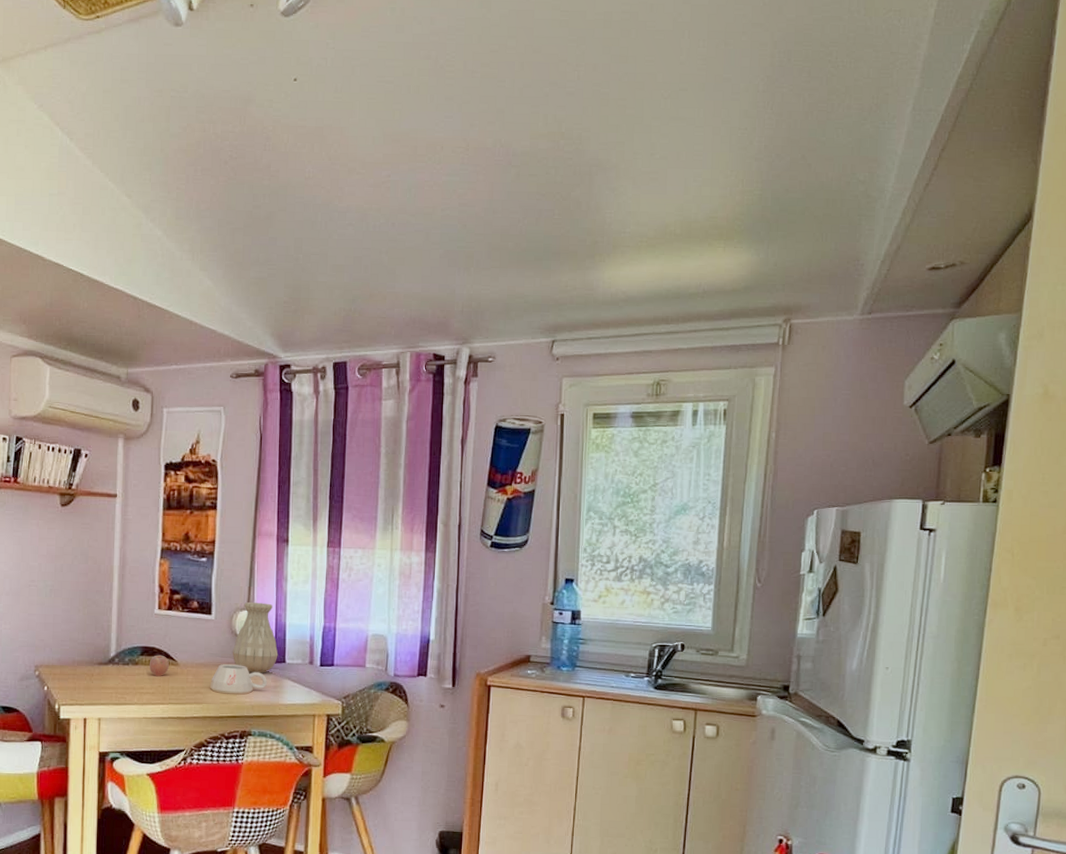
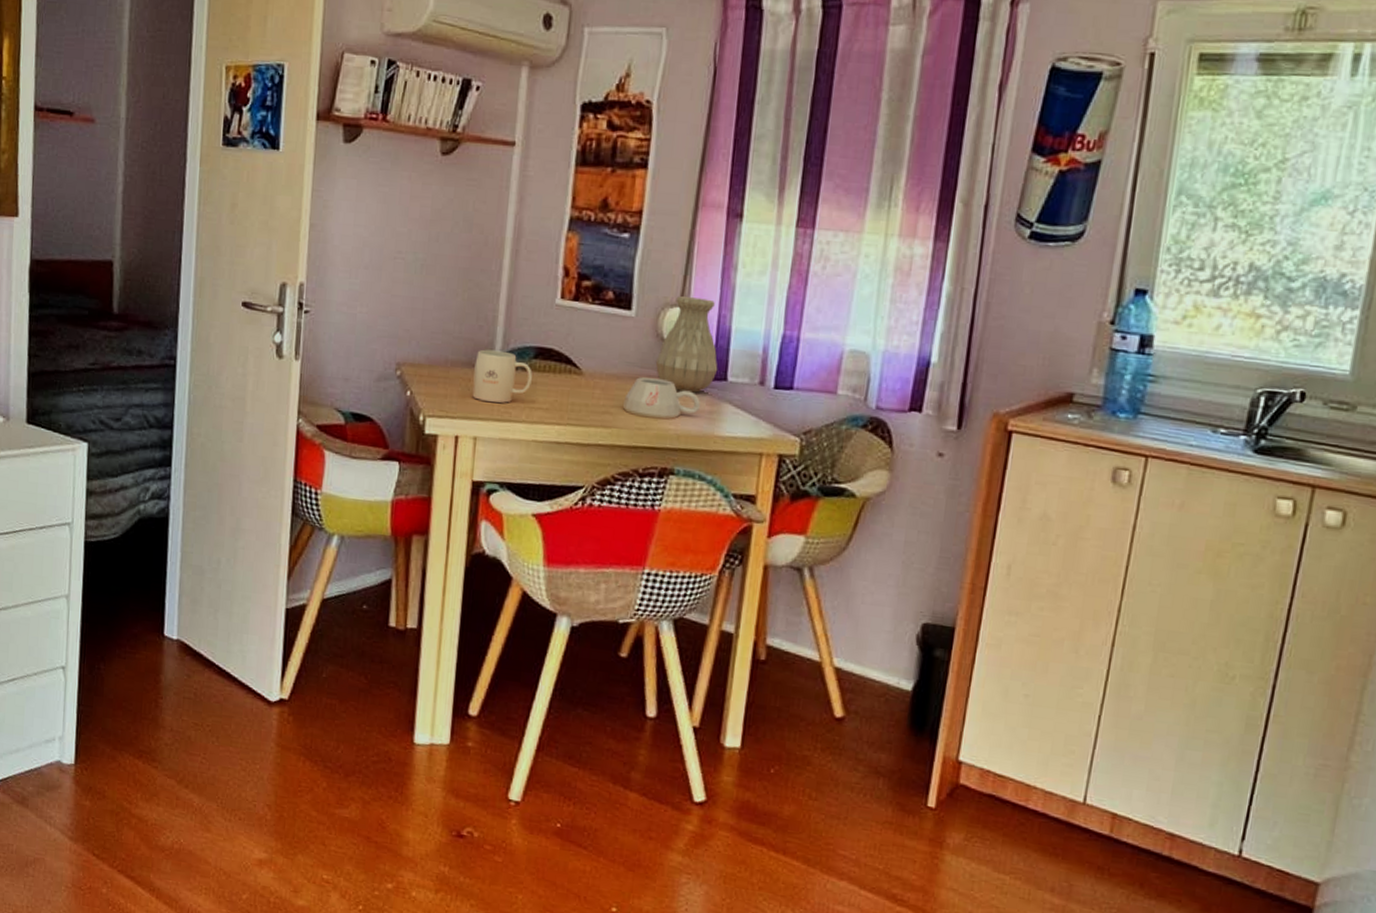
mug: none [95,651,141,691] -> present [472,349,533,404]
fruit: present [149,655,169,676] -> none [543,359,571,388]

